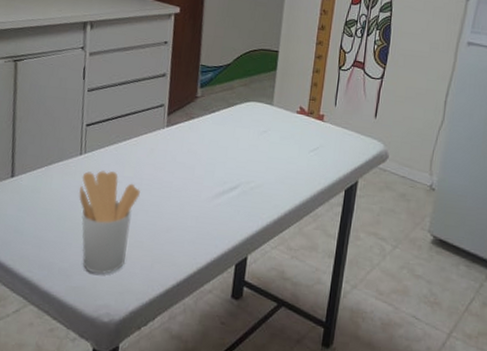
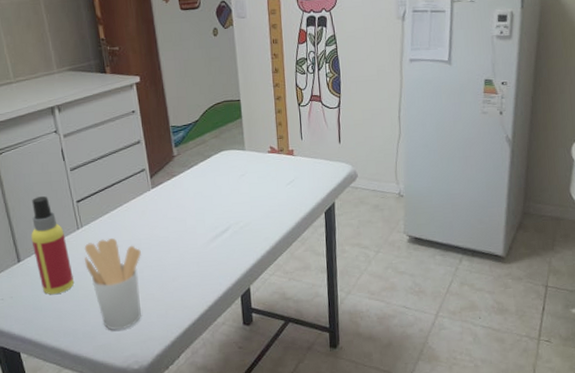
spray bottle: none [28,111,66,220] -> present [31,195,74,294]

